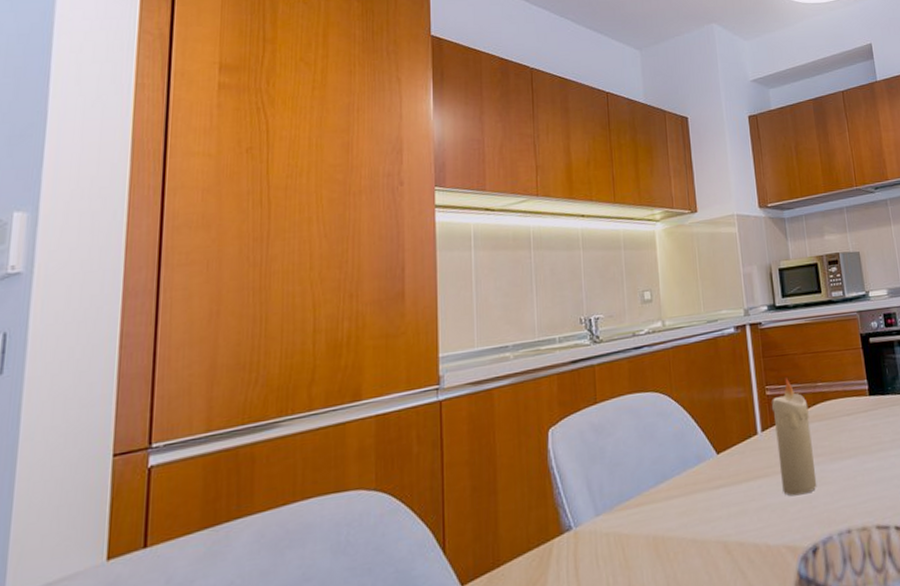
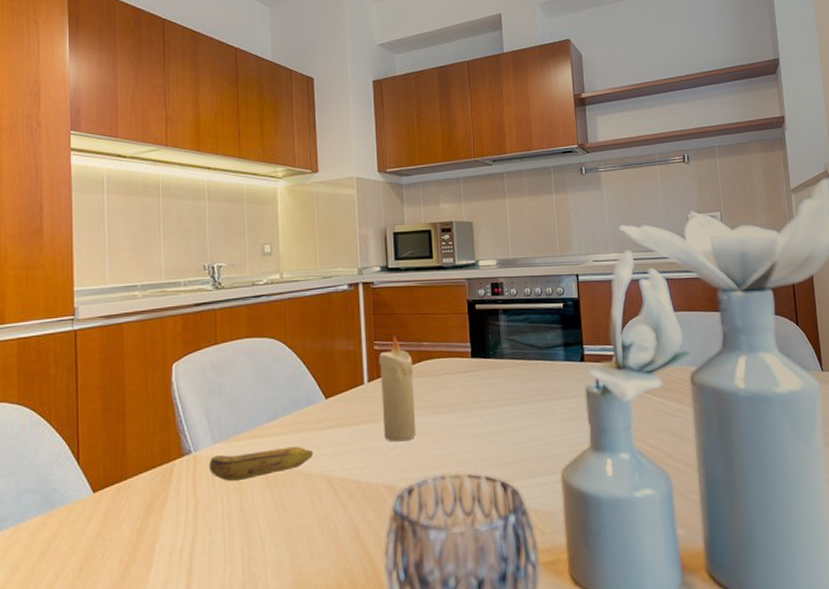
banana: none [591,510,707,559] -> present [208,446,314,482]

